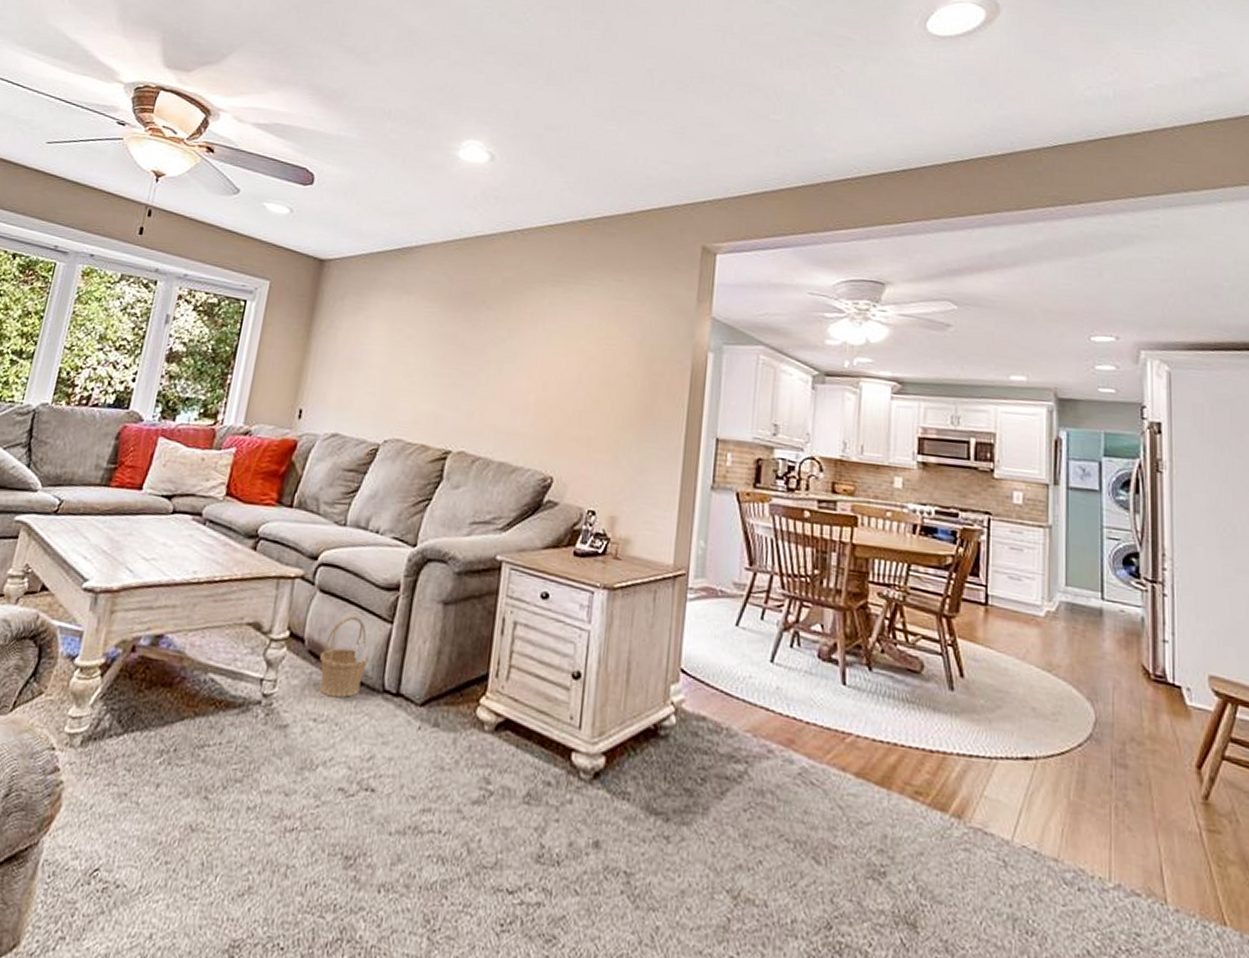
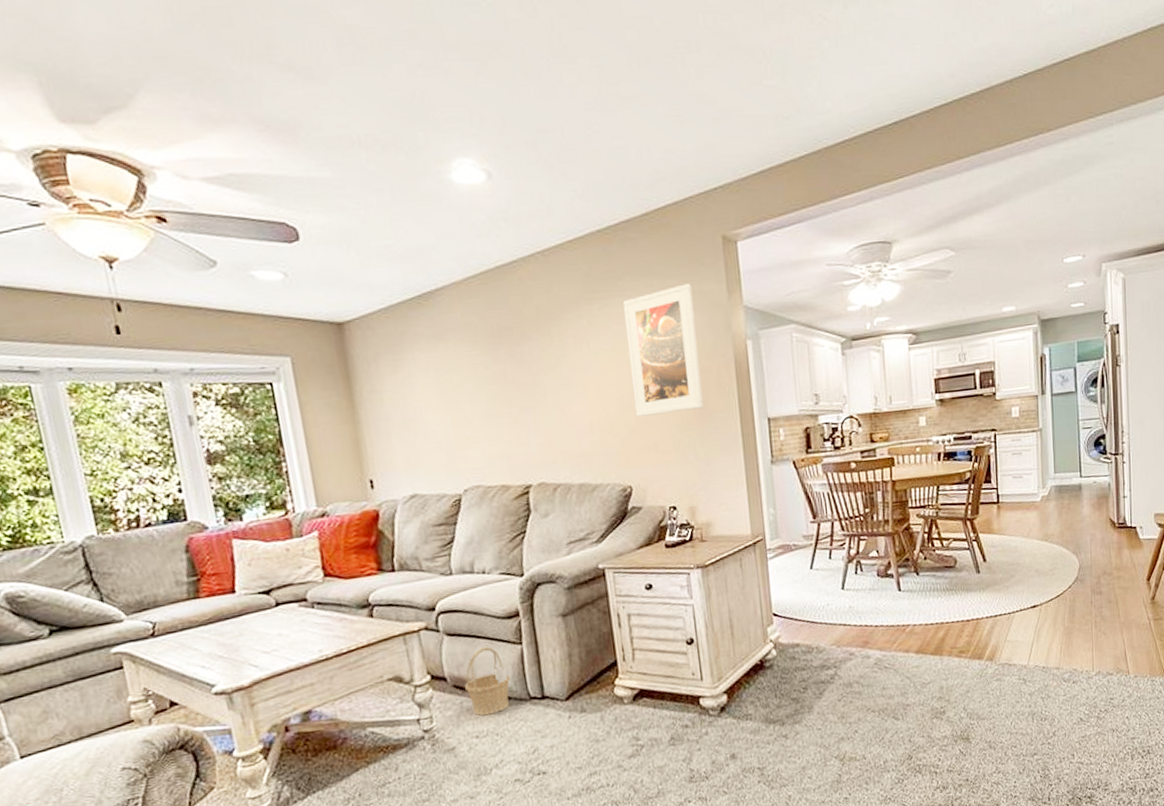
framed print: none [575,284,661,412] -> present [623,283,703,417]

